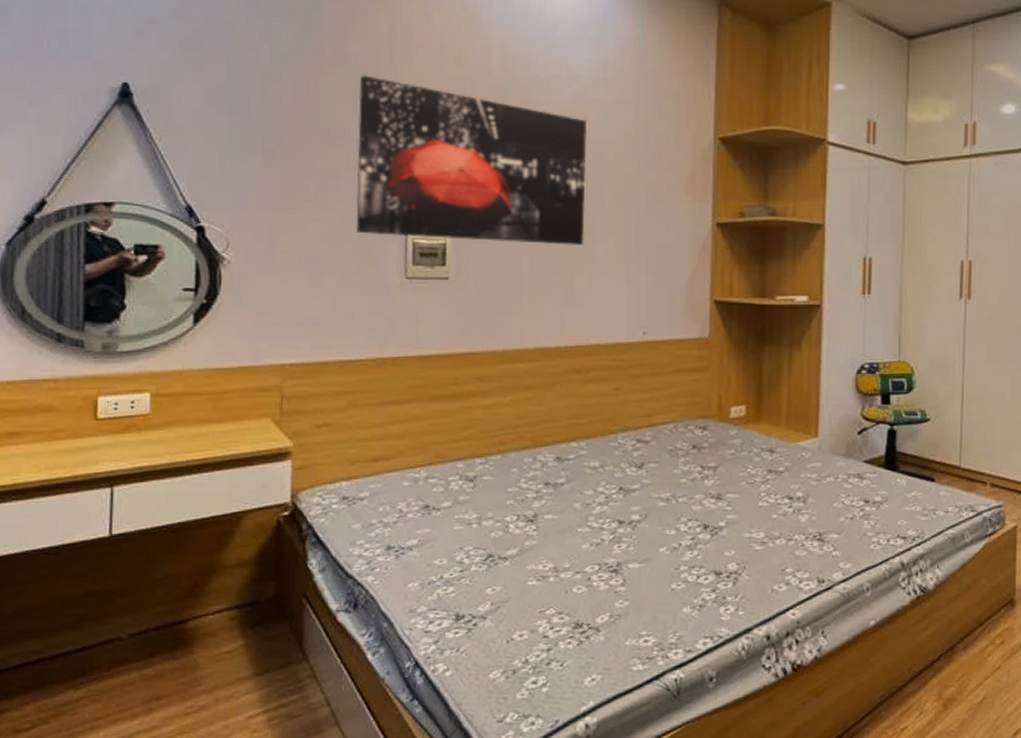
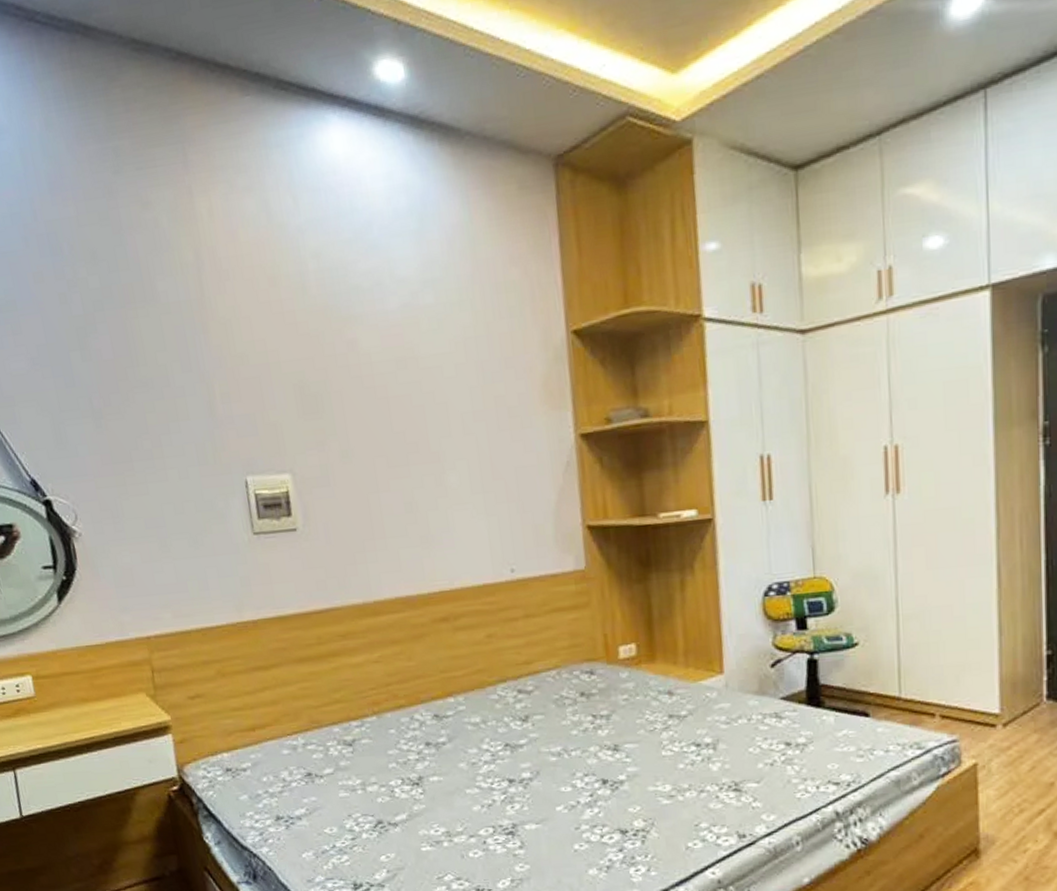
wall art: present [356,75,588,245] -> none [174,313,434,491]

